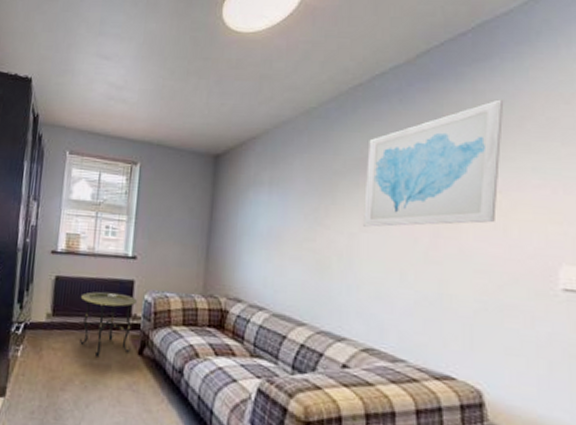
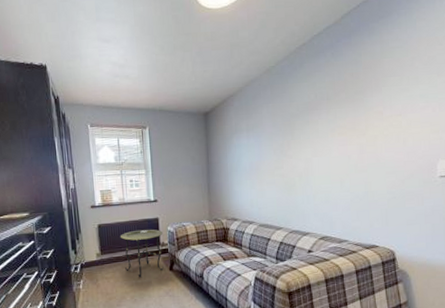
wall art: present [363,99,504,227] -> none [313,46,401,153]

